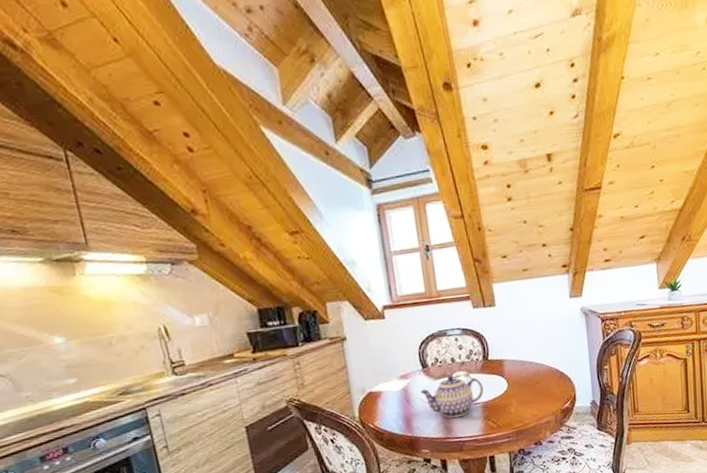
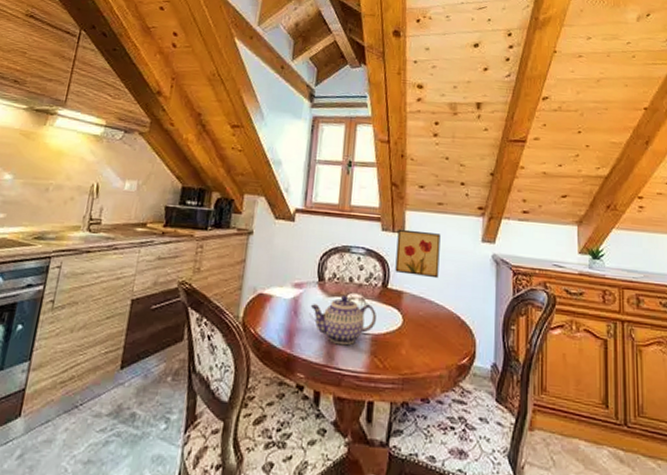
wall art: none [488,299,534,344] -> present [395,229,441,279]

